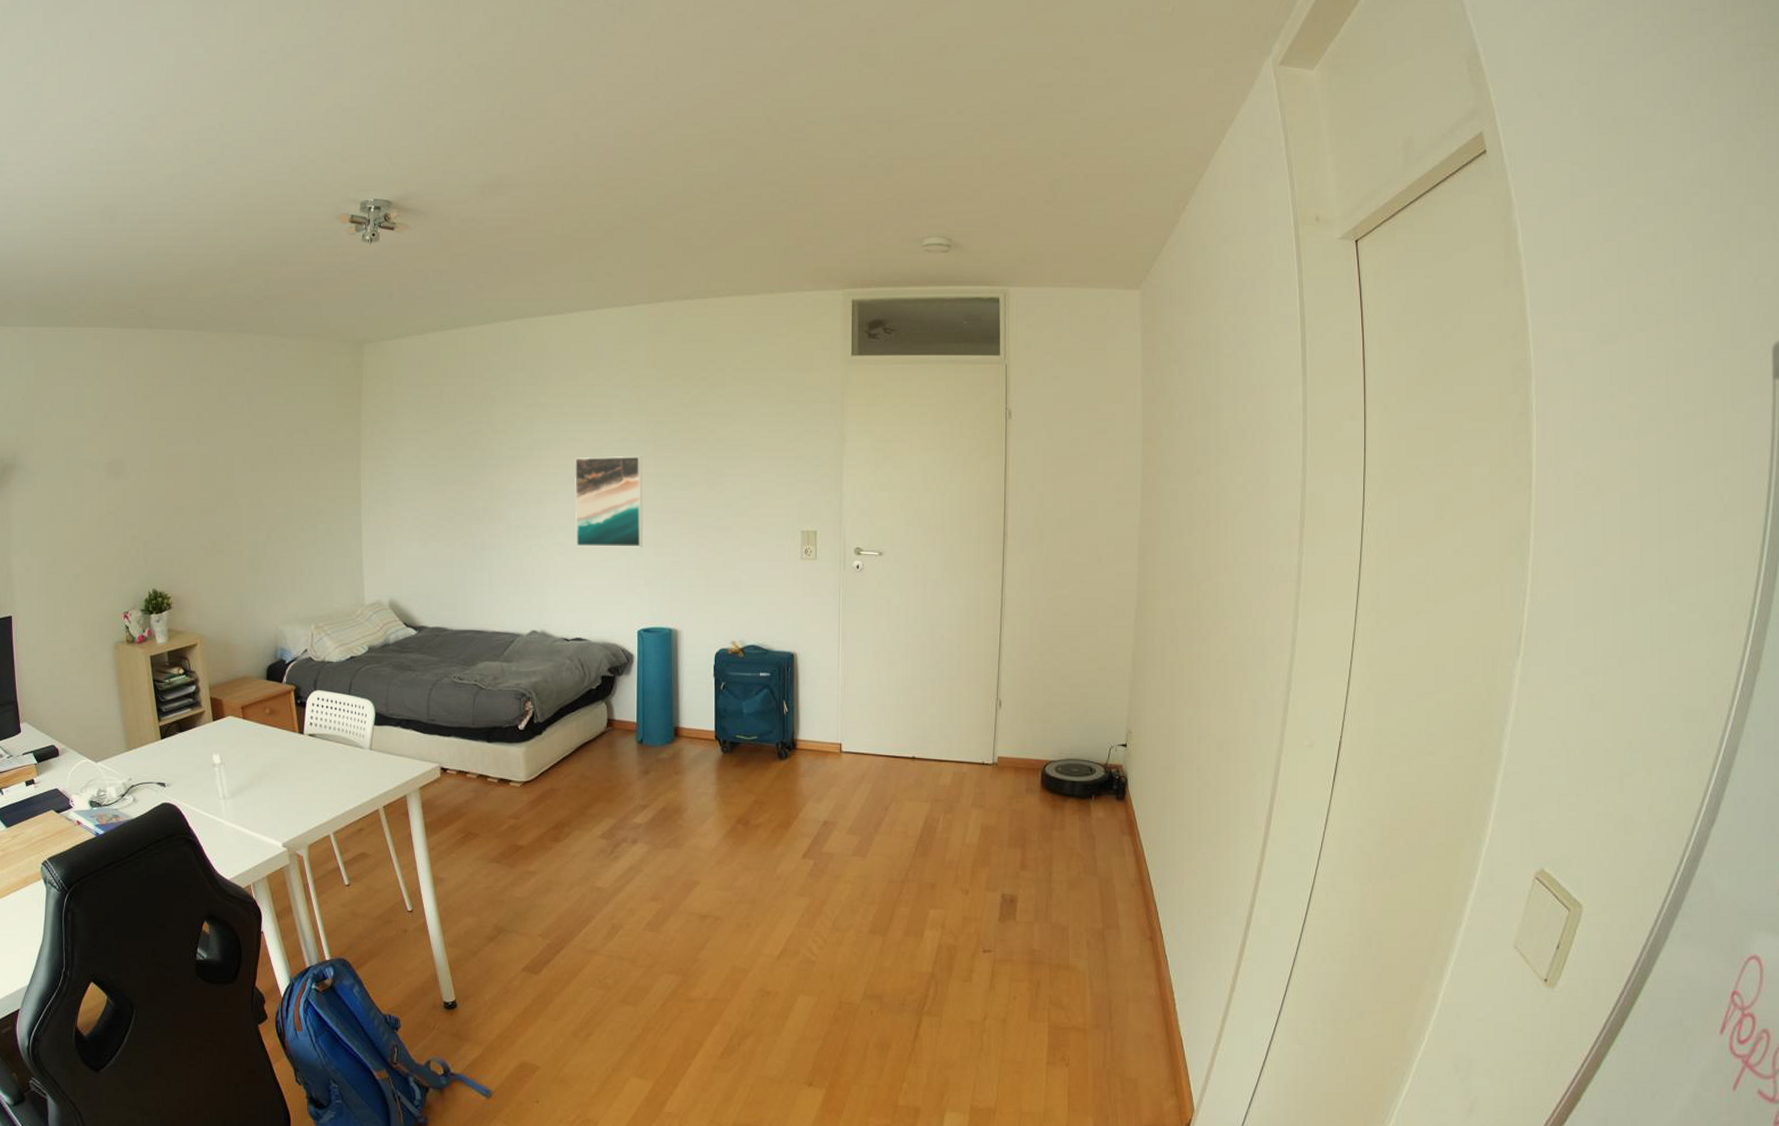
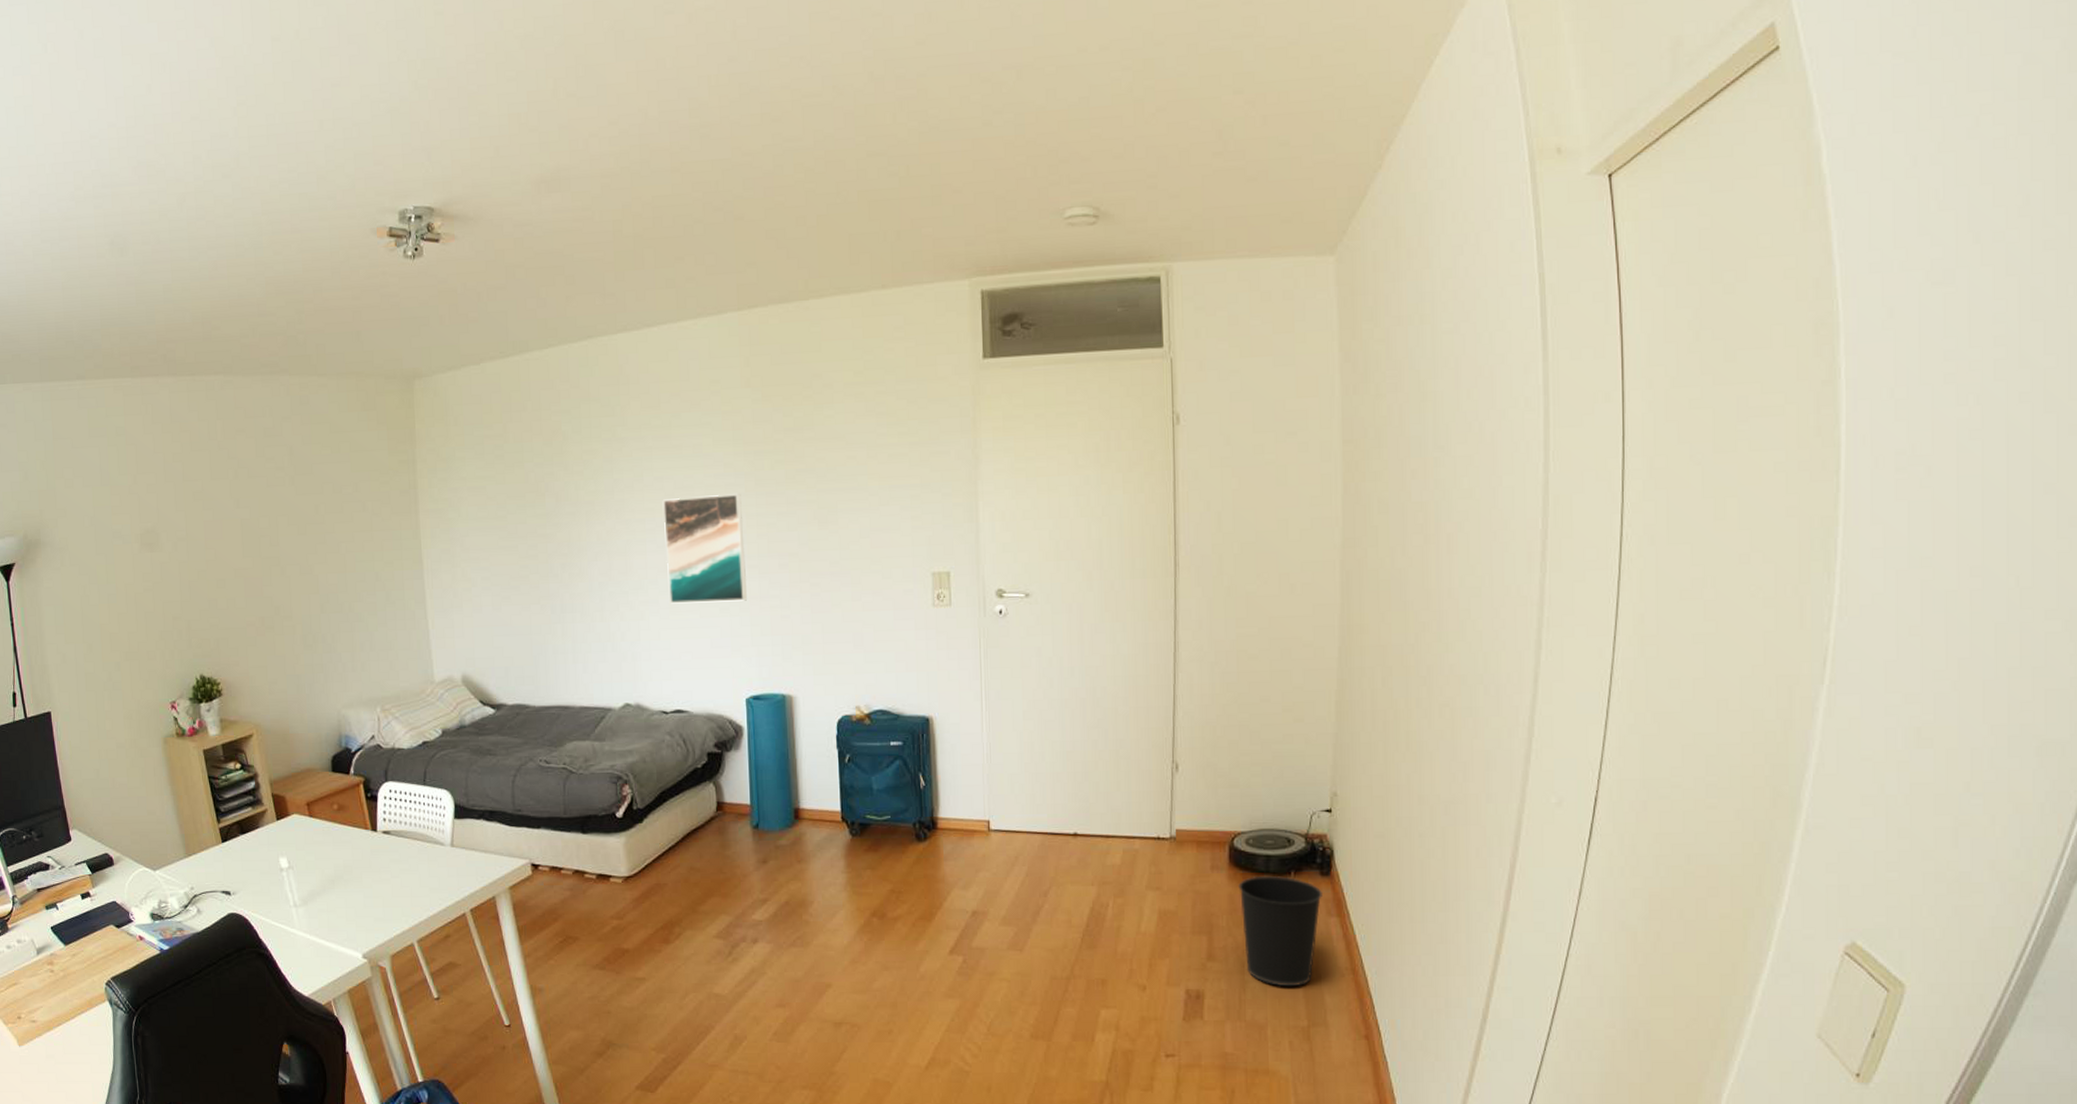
wastebasket: none [1048,798,1117,894] -> present [1238,875,1322,987]

